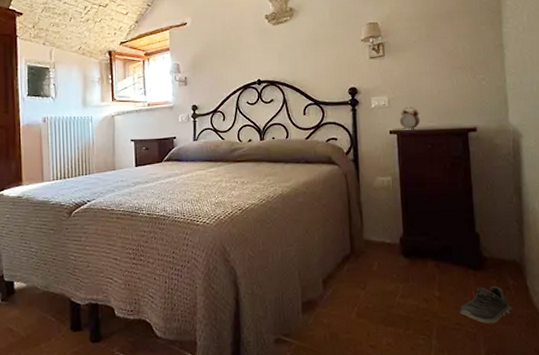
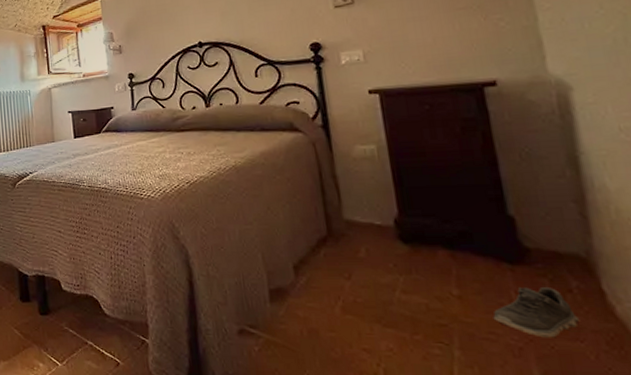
alarm clock: present [399,107,421,130] -> none [381,60,411,89]

